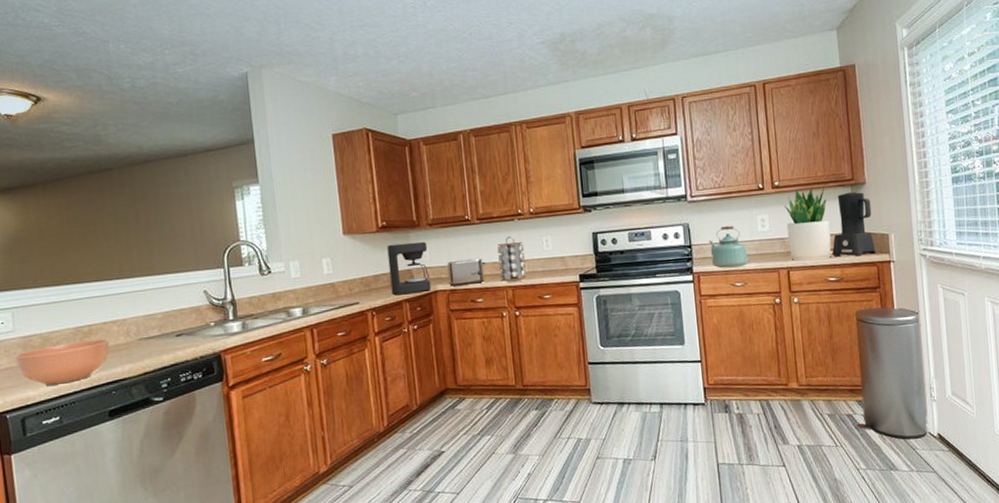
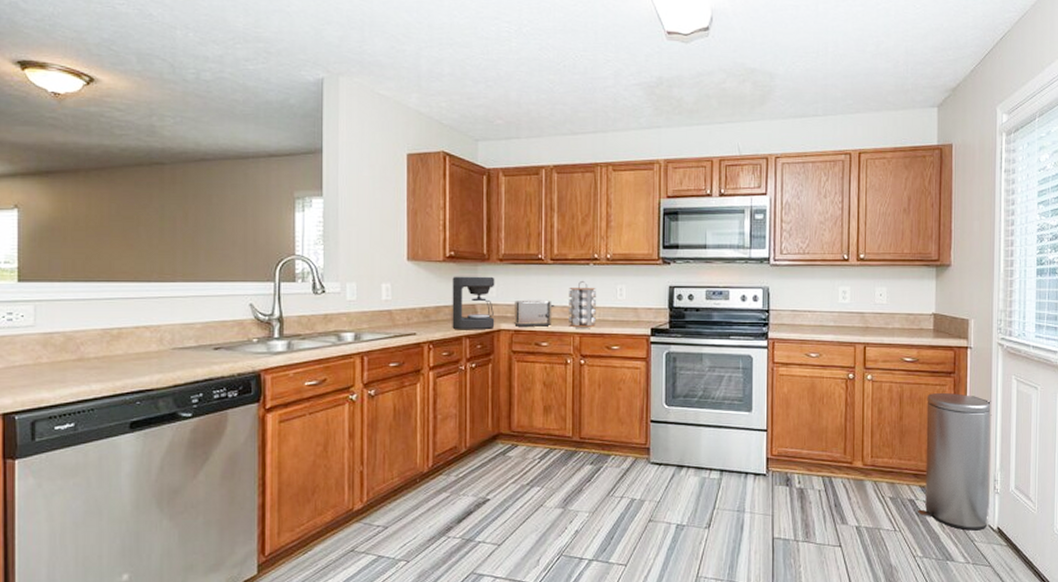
bowl: present [14,338,110,386] -> none [31,344,140,388]
kettle: present [709,226,749,269] -> none [788,294,826,337]
planter: present [783,183,832,262] -> none [867,260,912,339]
blender: present [832,191,876,256] -> none [911,272,955,339]

